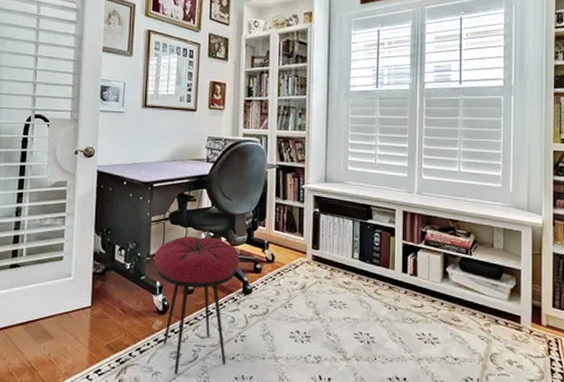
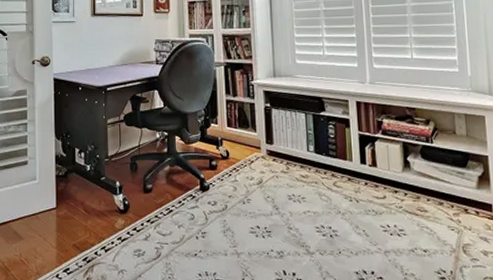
stool: present [153,236,239,375] -> none [112,137,195,272]

